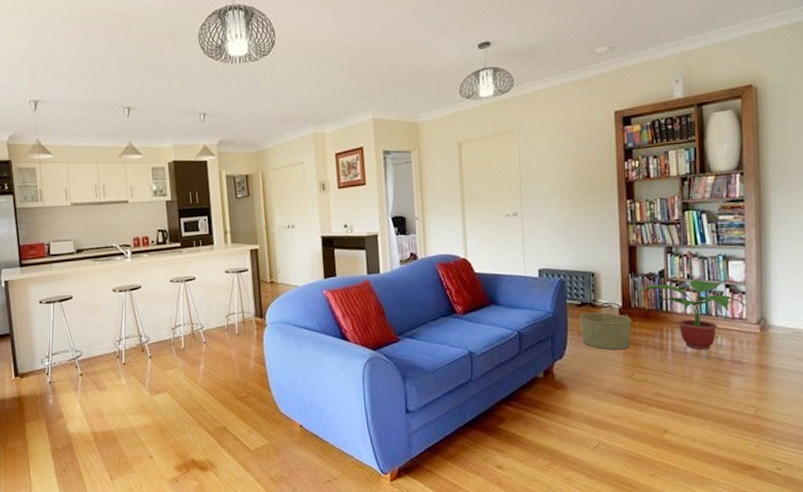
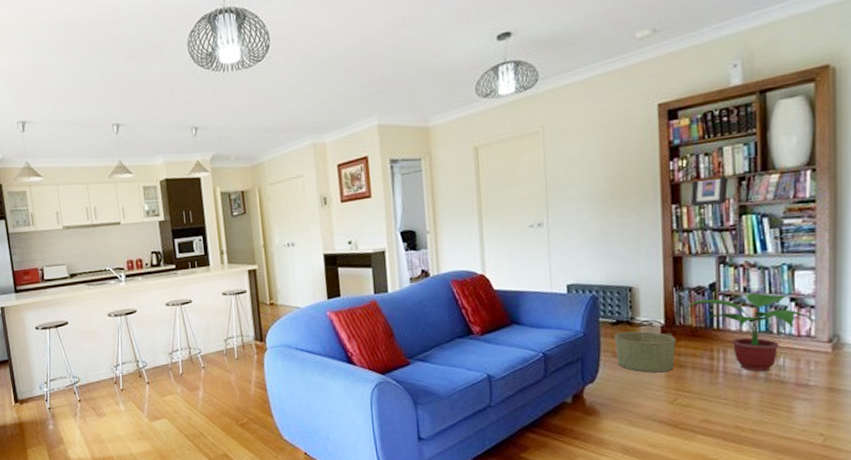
picture frame: none [643,174,674,202] -> present [691,174,729,206]

